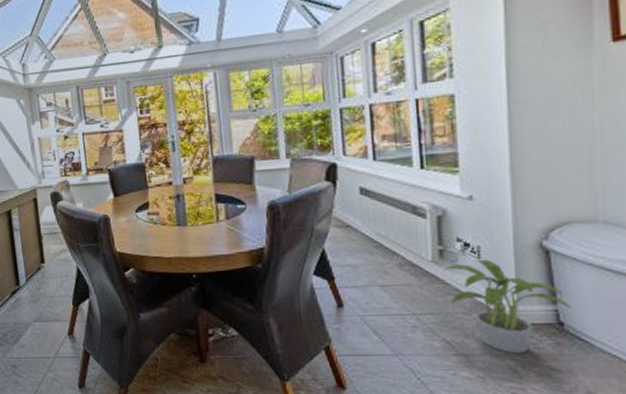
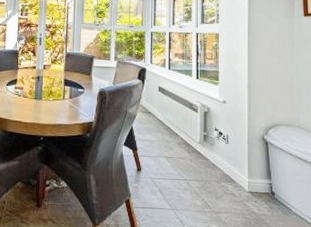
potted plant: present [444,259,571,354] -> none [206,144,279,214]

